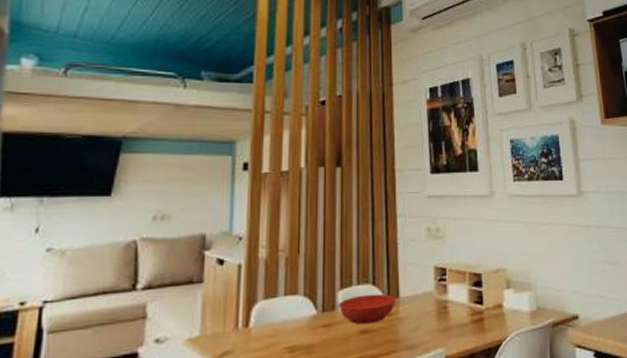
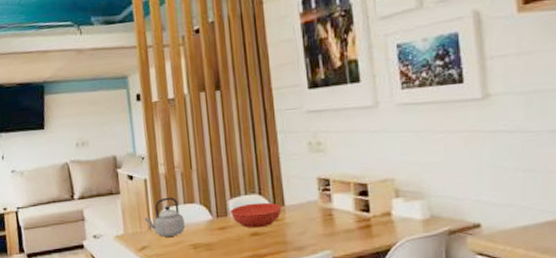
teapot: none [232,287,282,339] -> present [145,197,185,237]

